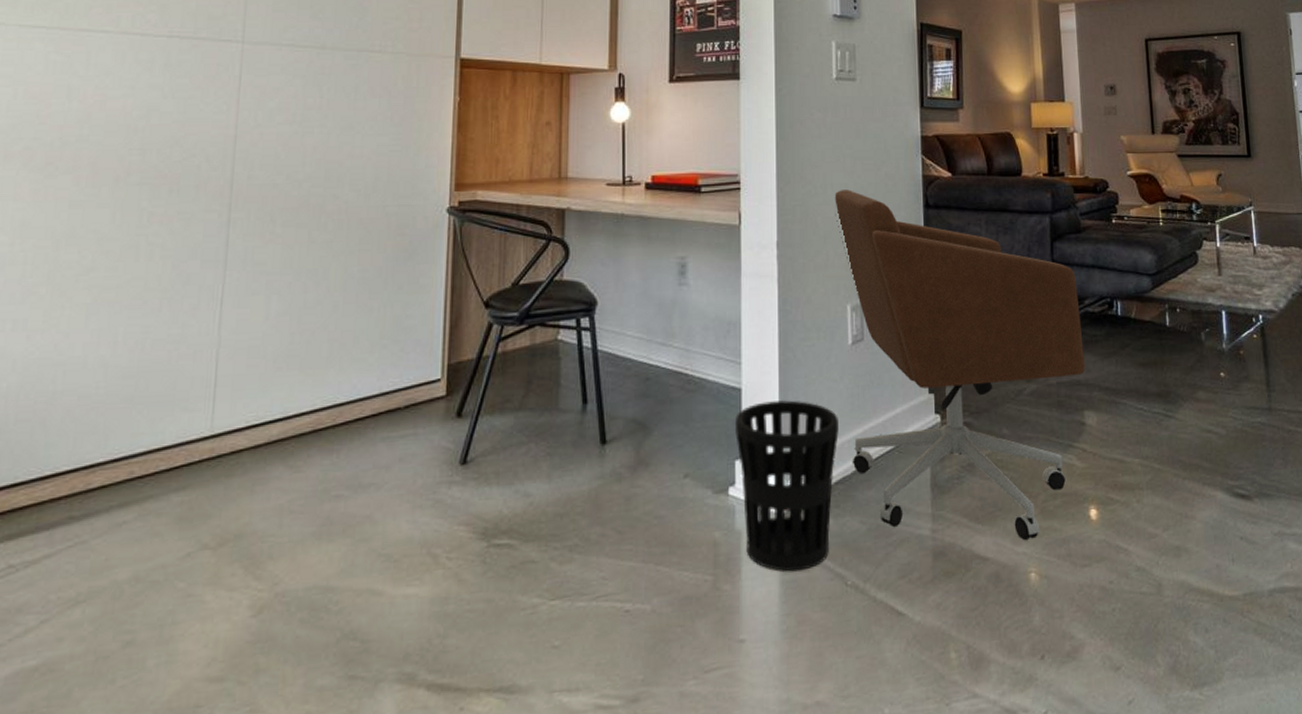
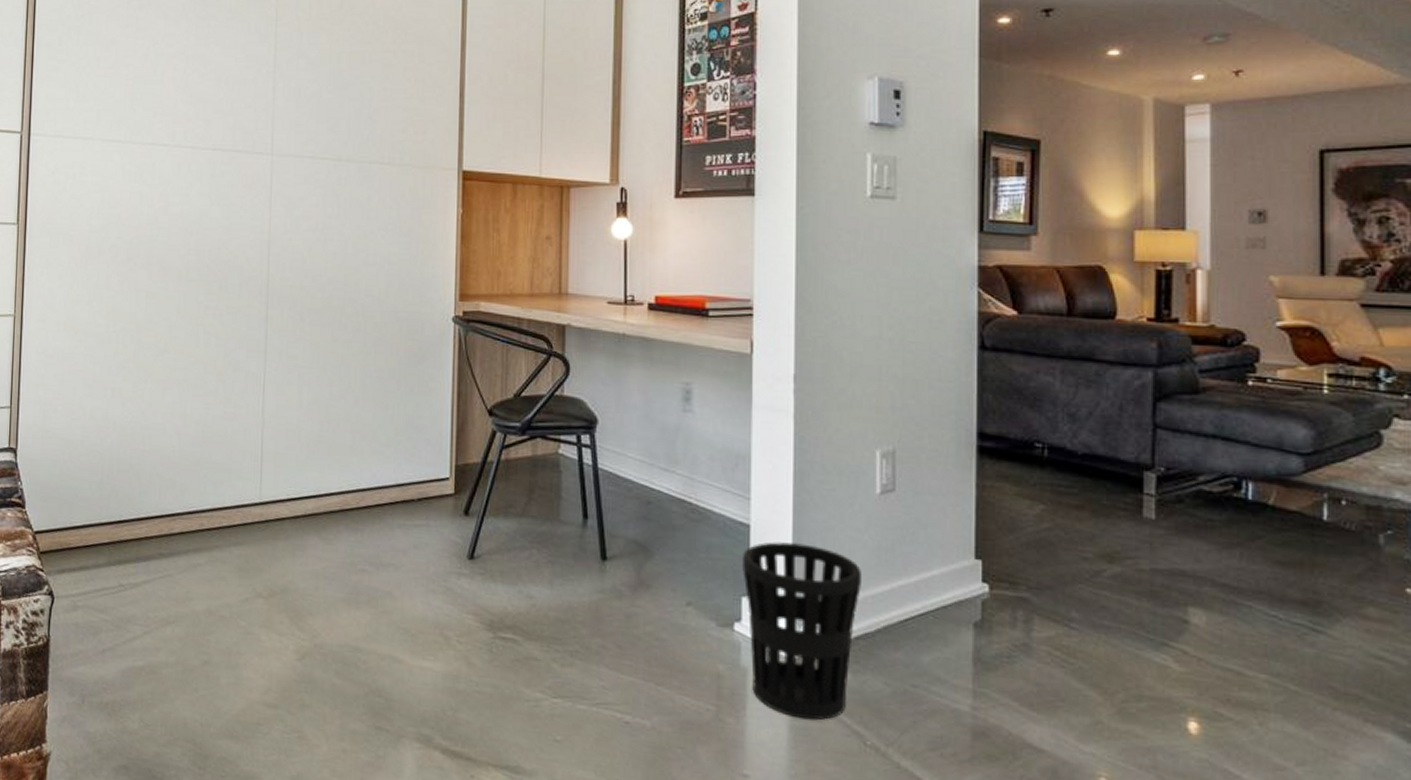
office chair: present [834,190,1085,540] -> none [864,323,1193,740]

